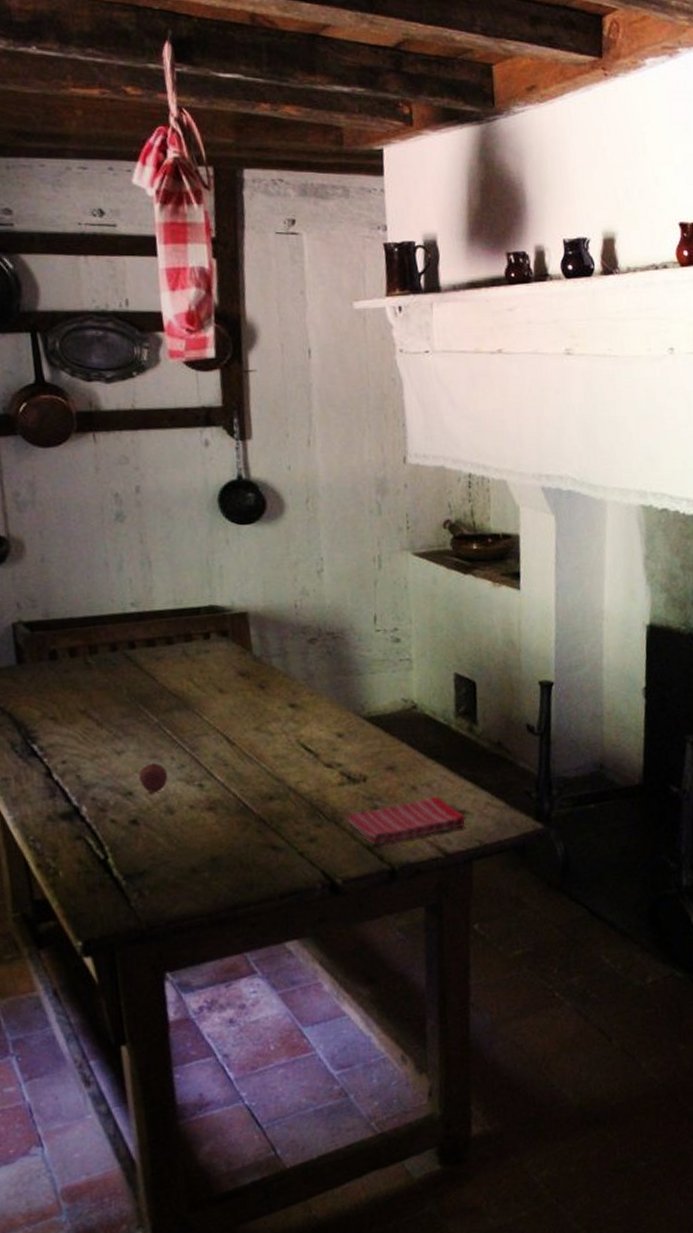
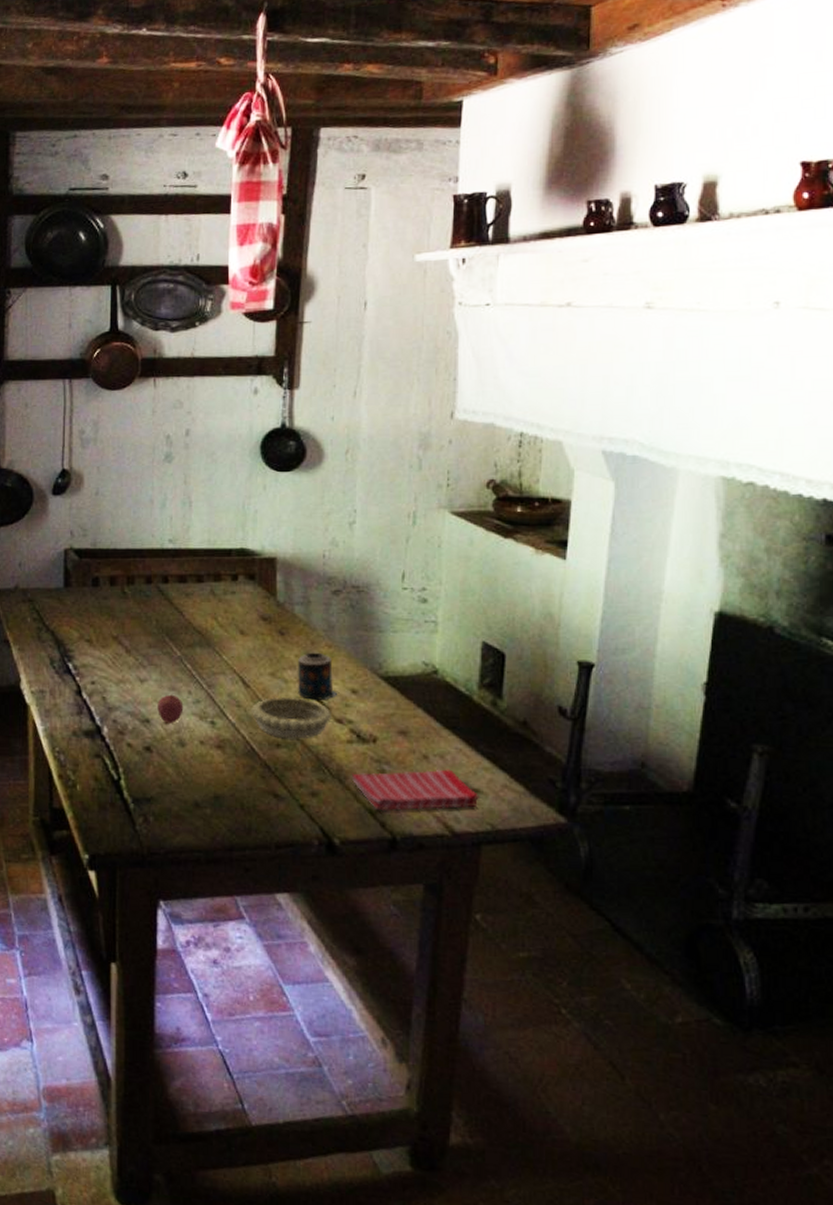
decorative bowl: none [240,748,321,790] -> present [252,696,331,739]
candle: none [281,701,324,749] -> present [297,652,337,700]

